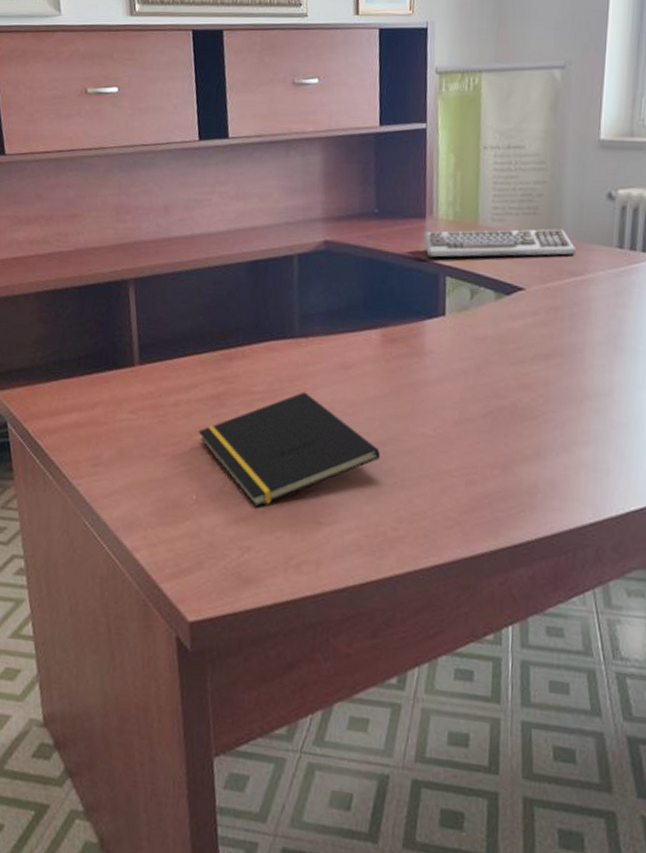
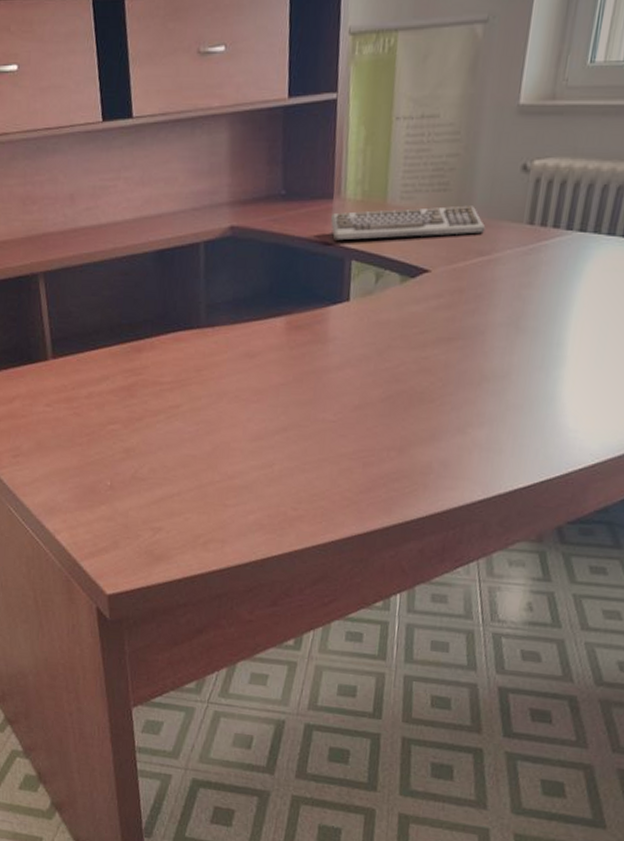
notepad: present [198,392,381,507] -> none [110,381,283,492]

